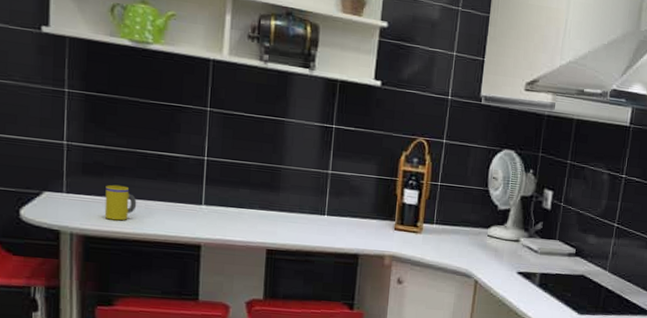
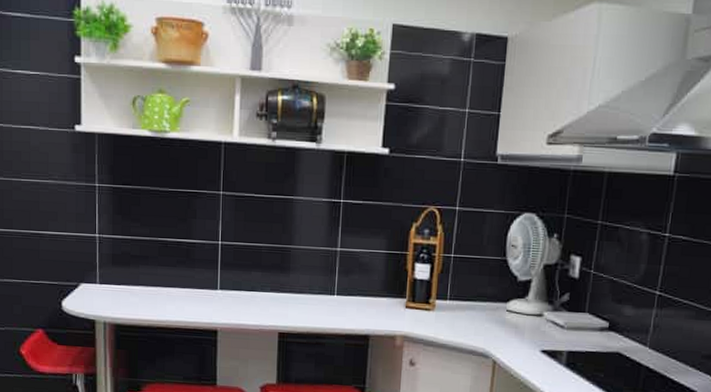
mug: present [104,184,137,221] -> none [132,273,160,309]

